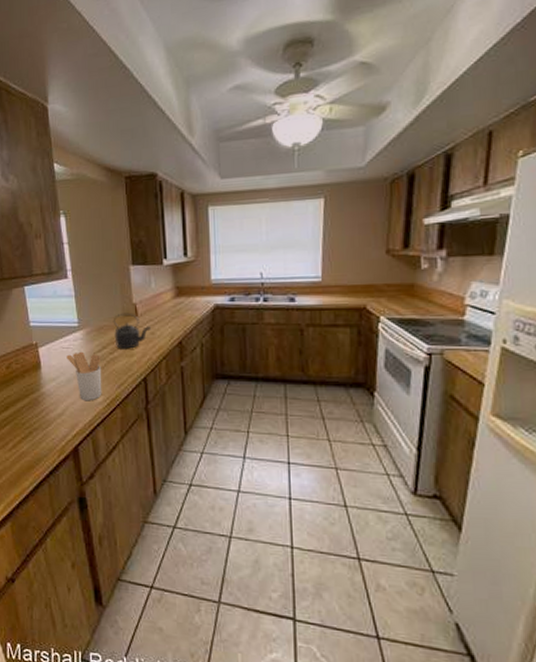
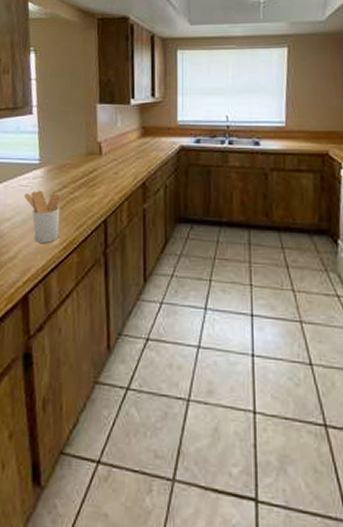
kettle: present [113,312,152,349] -> none [75,151,116,189]

